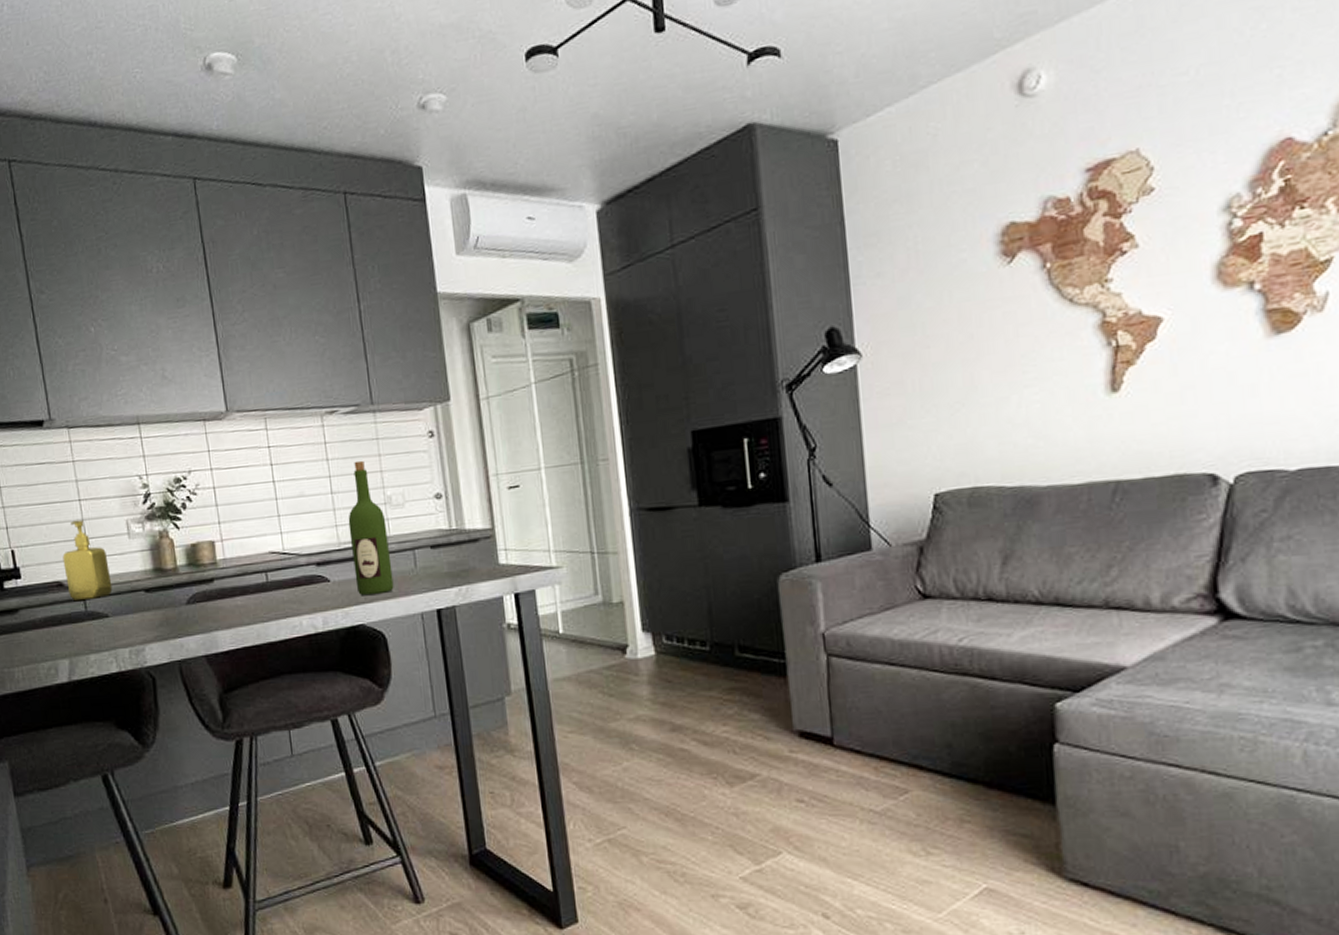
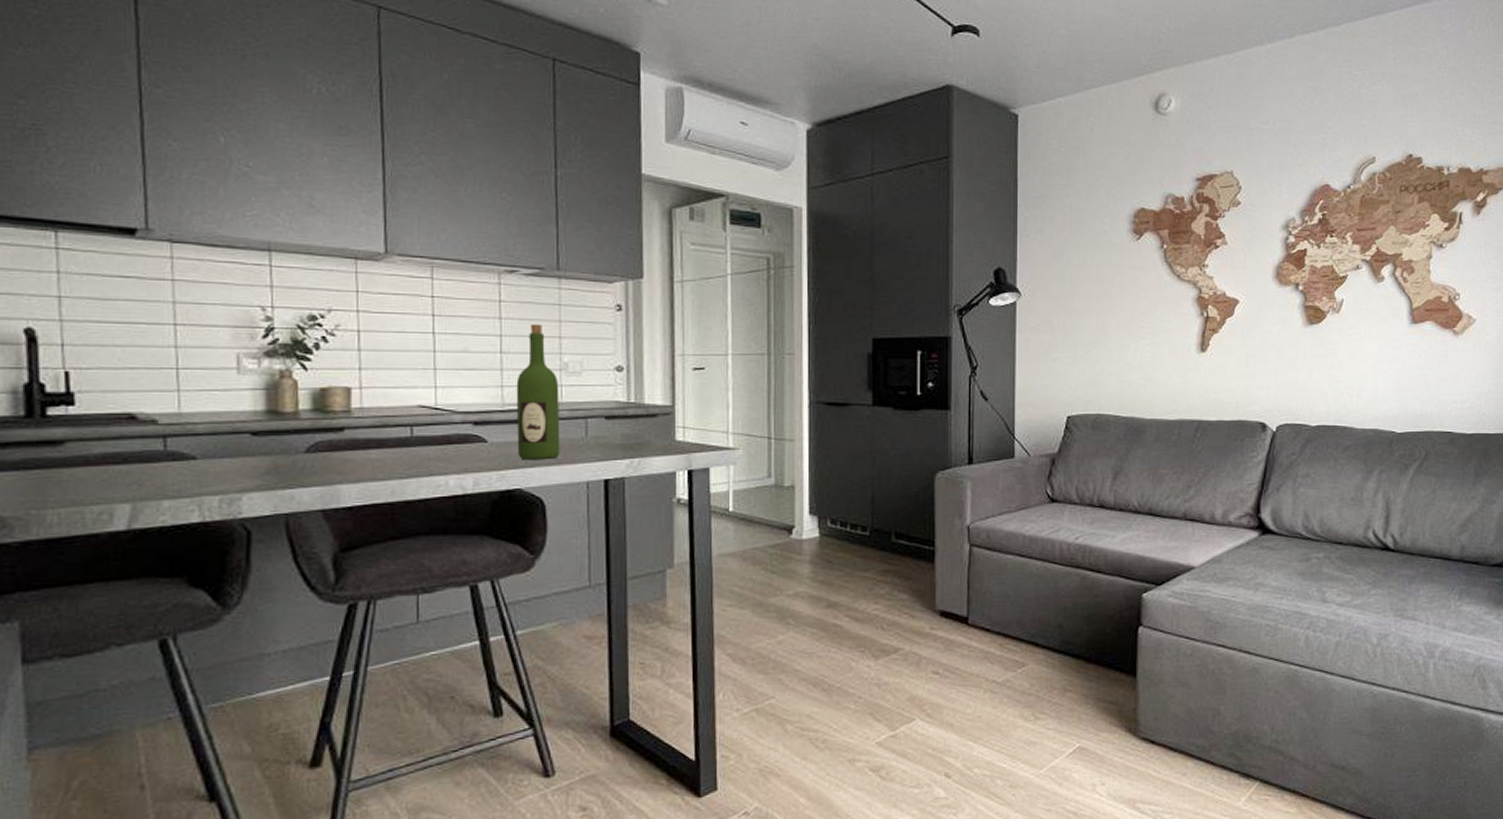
soap dispenser: present [62,519,113,602] -> none [140,346,207,438]

